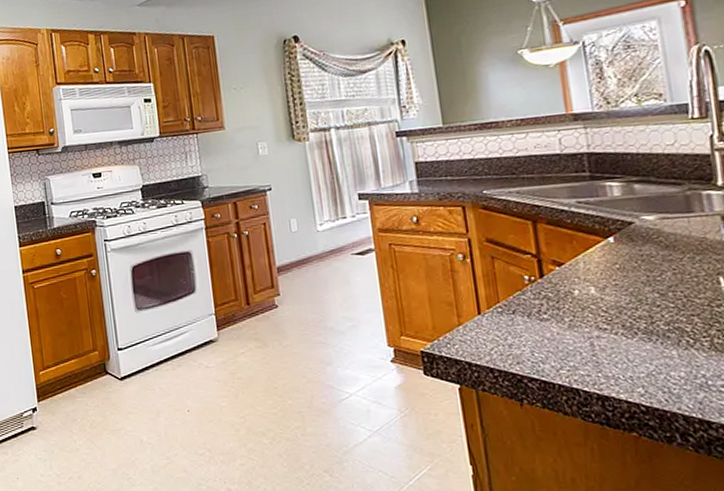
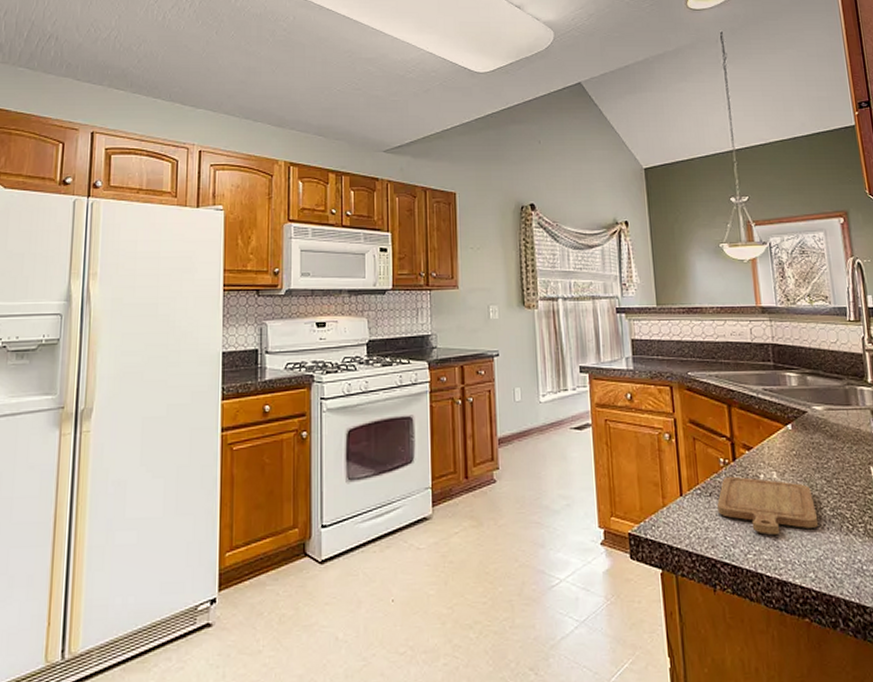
chopping board: none [522,293,650,351] -> present [717,476,819,536]

